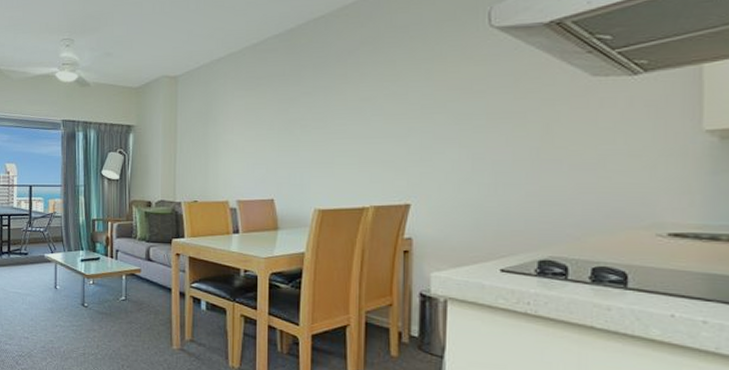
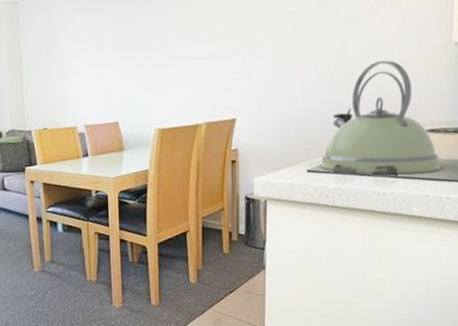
kettle: none [516,147,693,289] -> present [319,60,442,176]

